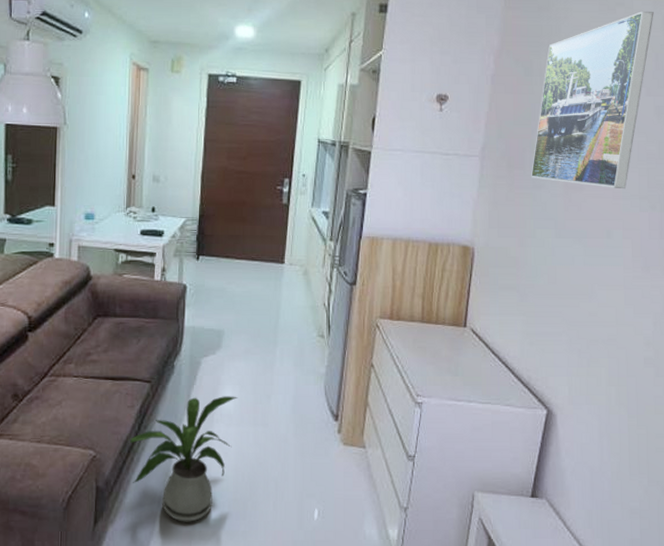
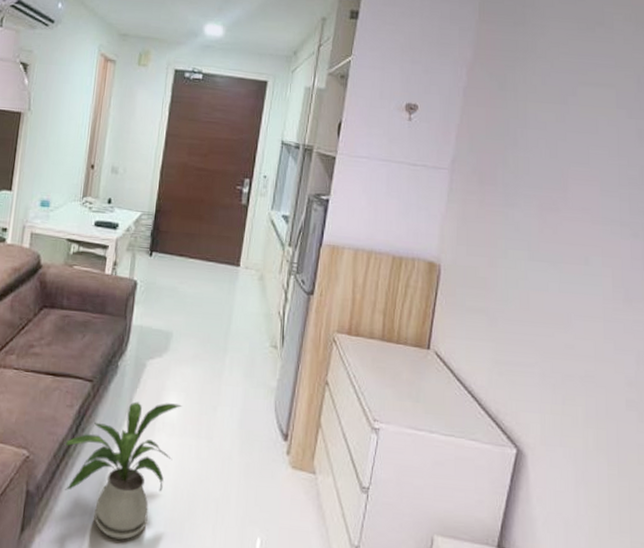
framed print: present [530,10,654,190] -> none [502,31,636,214]

